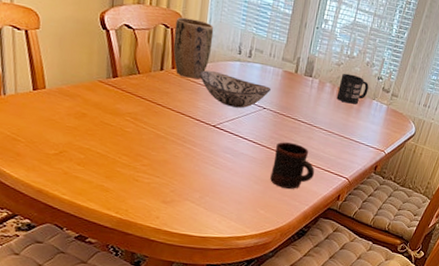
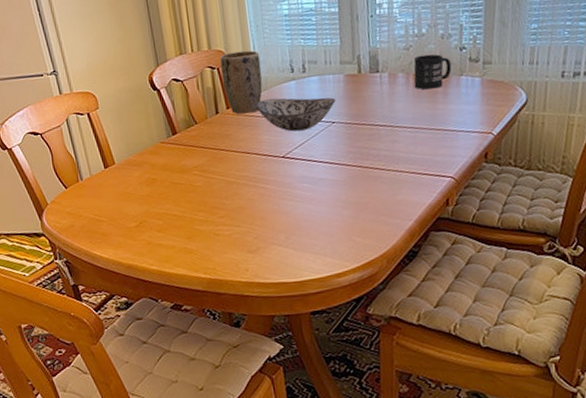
mug: present [270,142,315,189] -> none [357,152,411,207]

